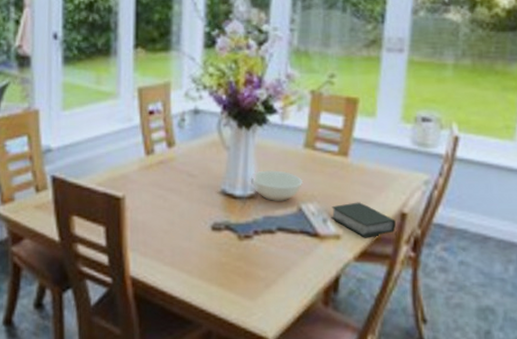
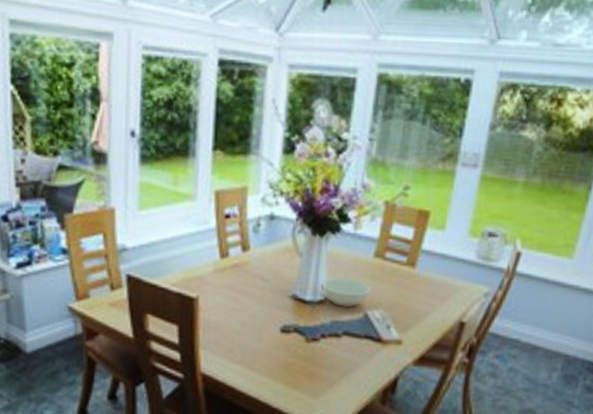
book: present [331,202,396,238] -> none [394,310,454,344]

